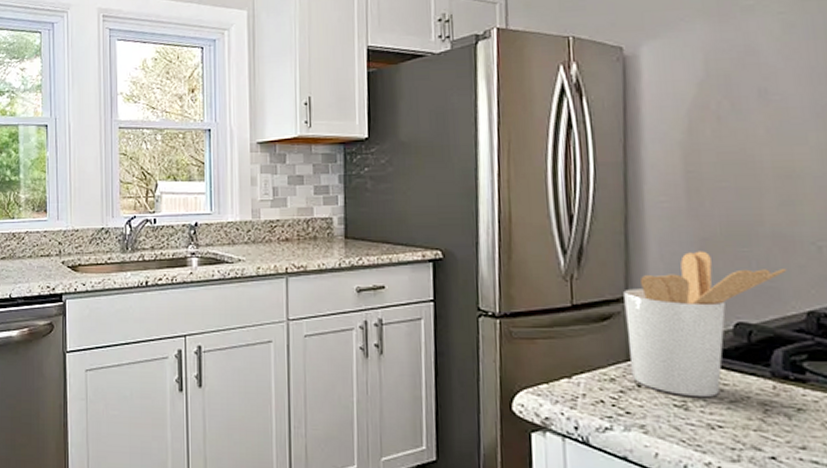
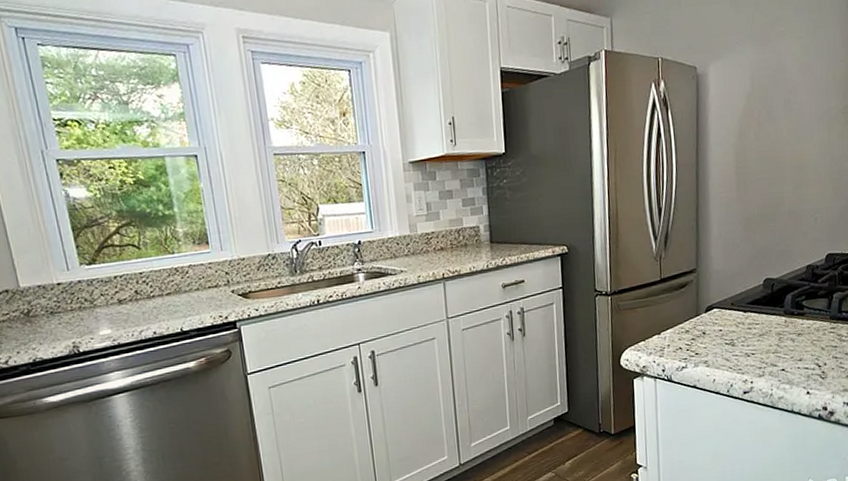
utensil holder: present [623,251,787,397] -> none [695,228,796,336]

